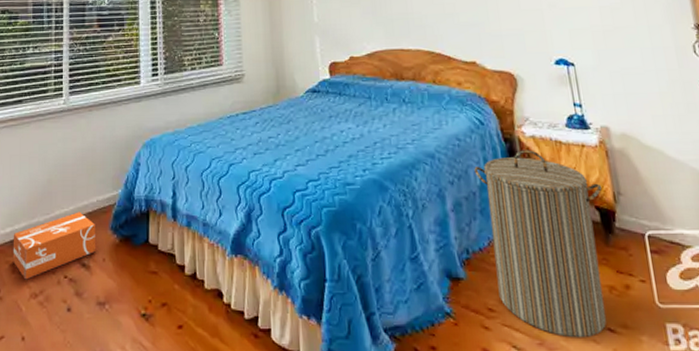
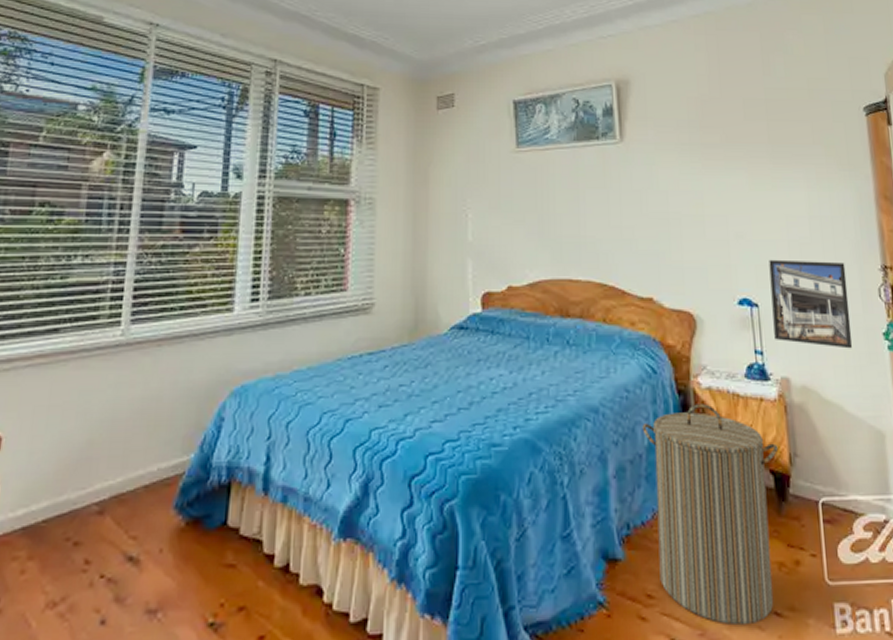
cardboard box: present [12,212,95,280] -> none [22,484,152,583]
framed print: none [581,23,670,100] -> present [769,259,853,349]

